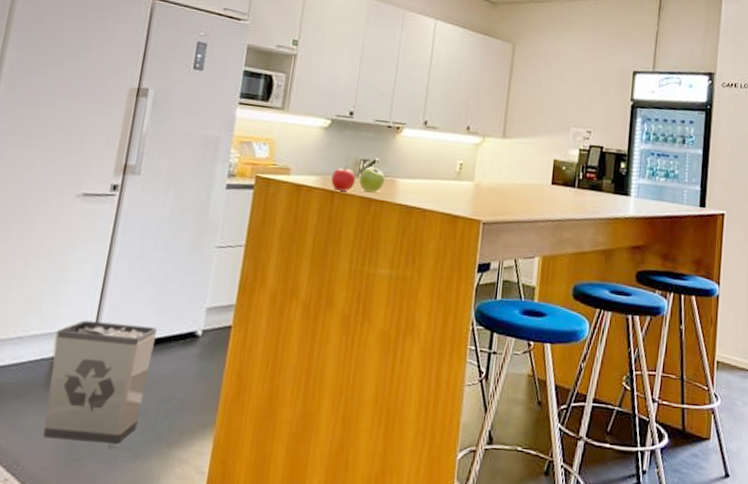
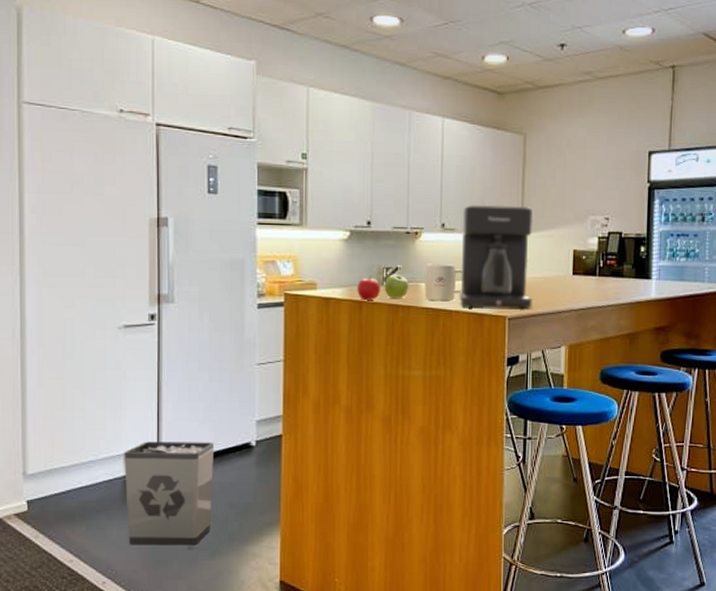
mug: none [399,159,440,199] -> present [424,263,462,301]
coffee maker: none [434,105,516,214] -> present [459,205,533,309]

